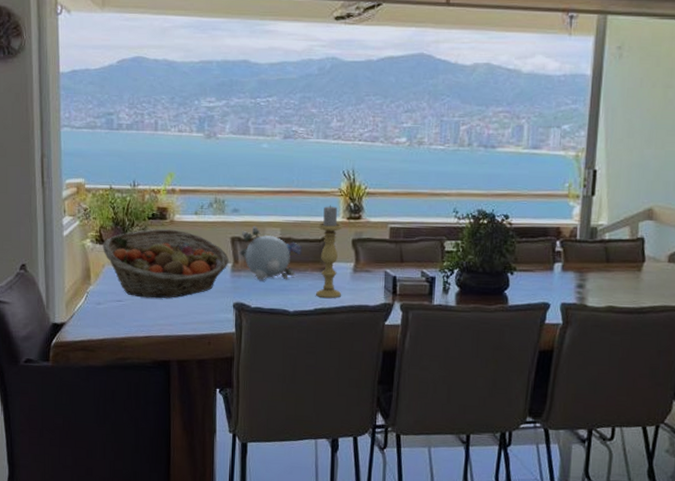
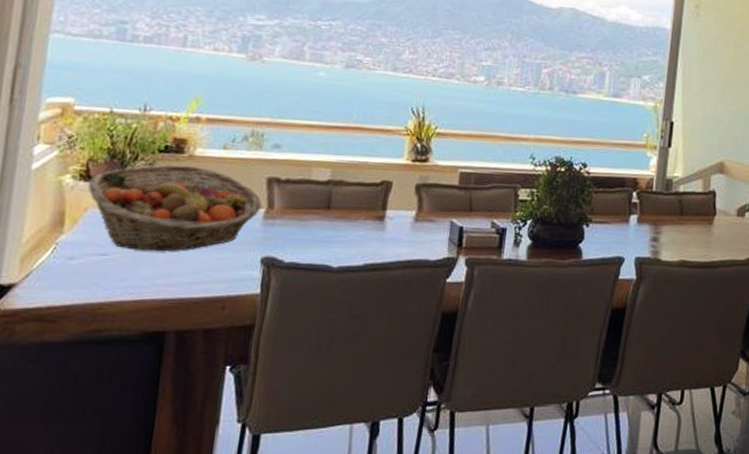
decorative ball: present [238,226,302,281] -> none [274,165,356,231]
candle holder: present [316,205,342,299] -> none [367,145,406,252]

